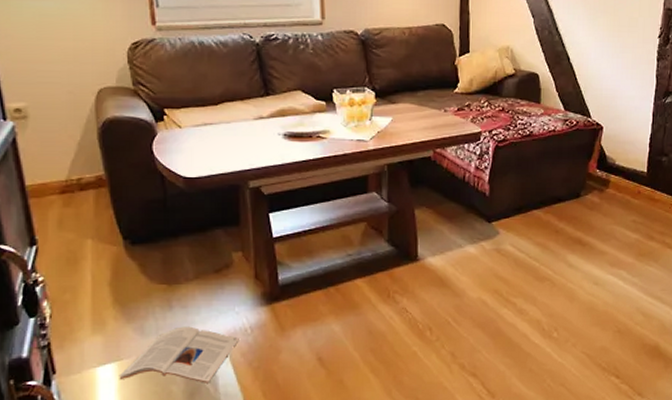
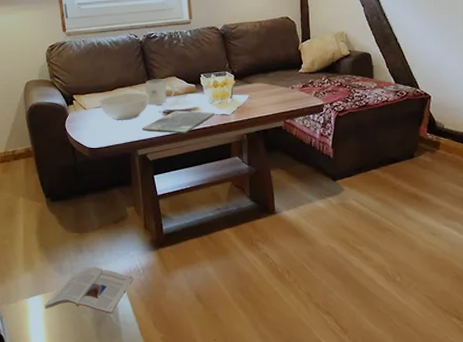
bowl: none [199,108,265,143] -> present [99,92,149,120]
magazine: none [255,133,349,162] -> present [141,110,214,133]
mug: none [261,92,299,126] -> present [145,79,174,105]

